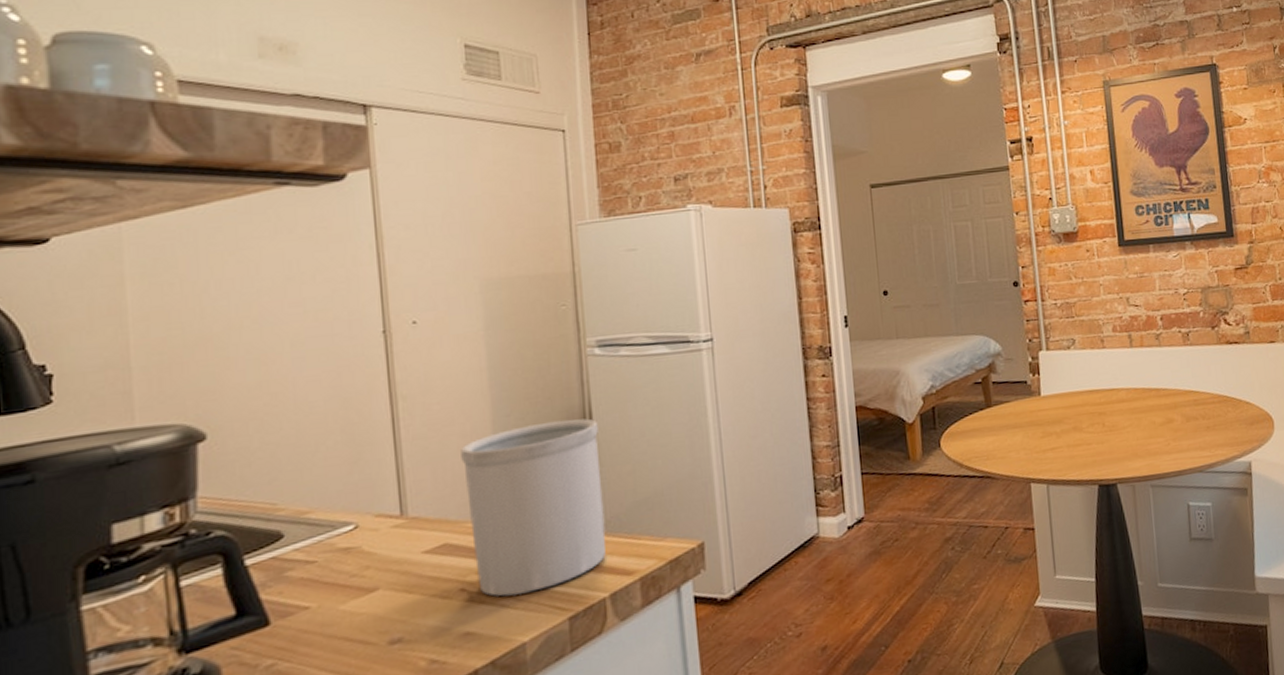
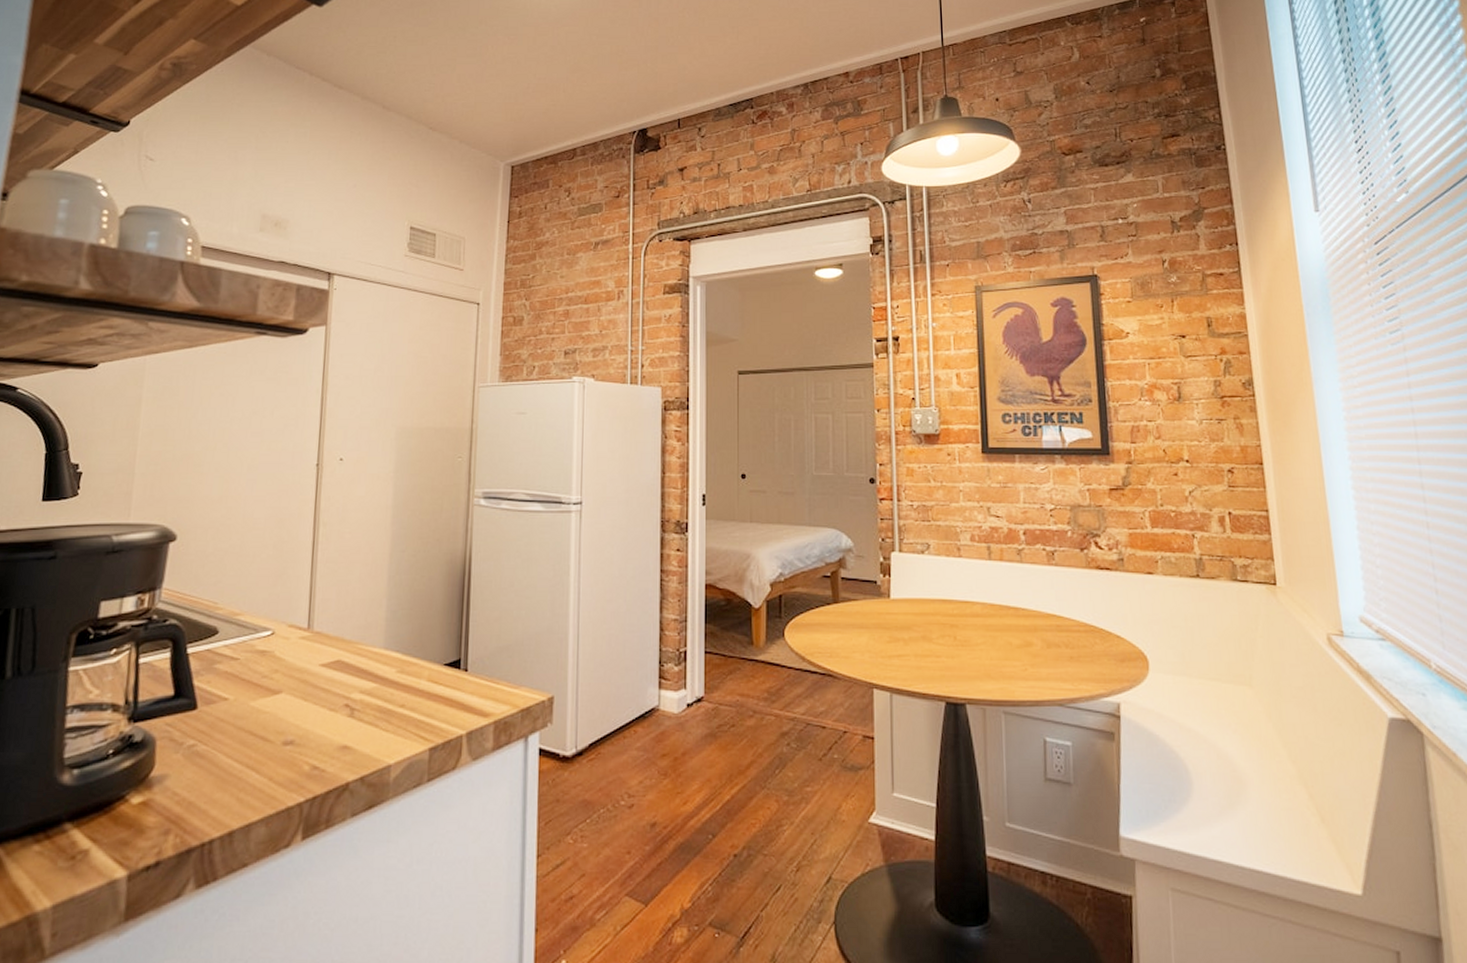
utensil holder: present [460,418,606,597] -> none [360,561,475,718]

